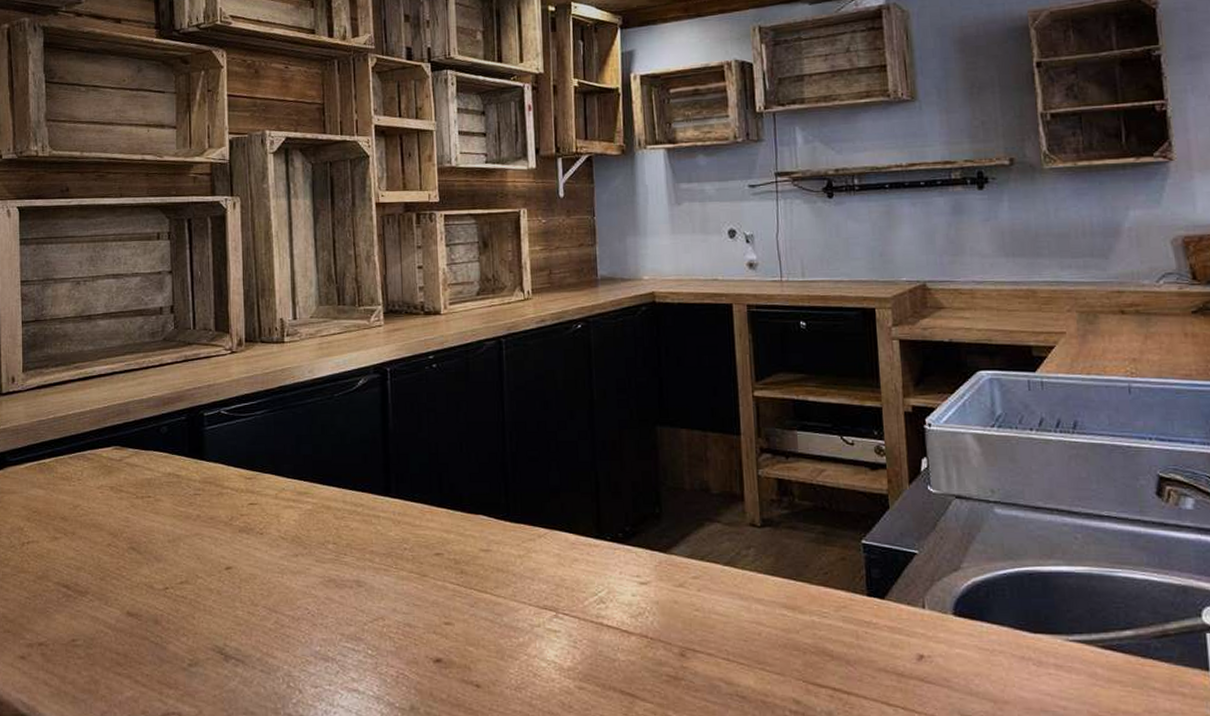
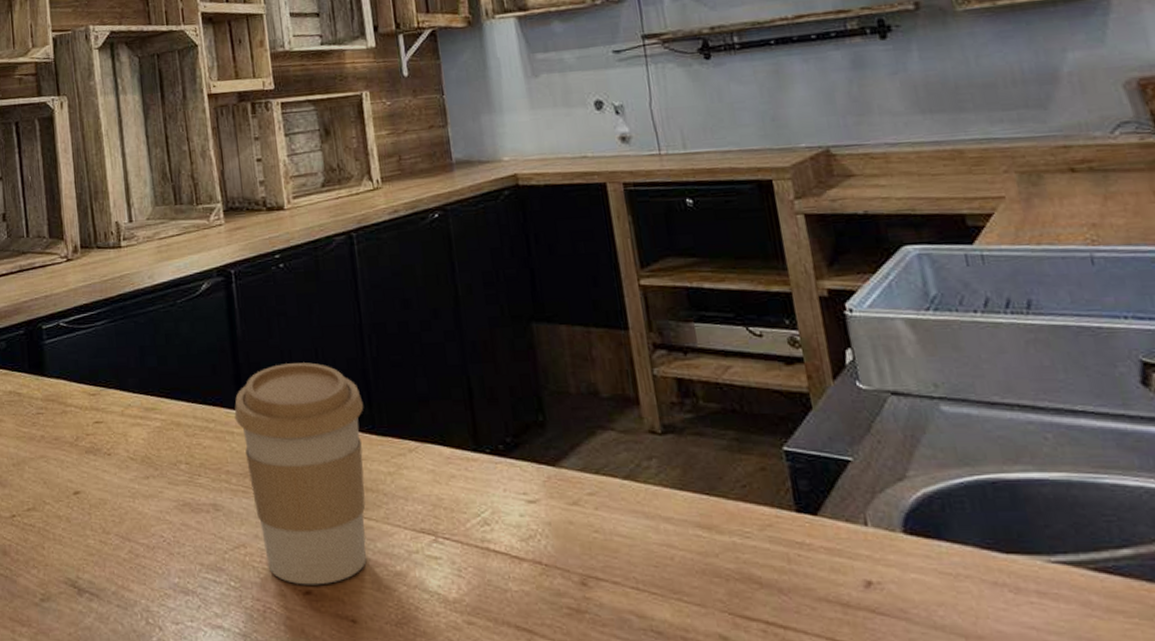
coffee cup: none [381,455,501,654] -> present [234,362,367,585]

